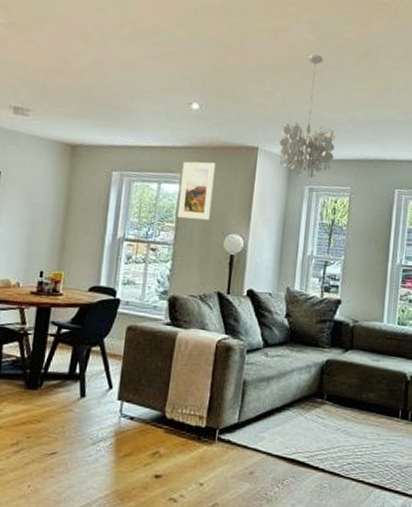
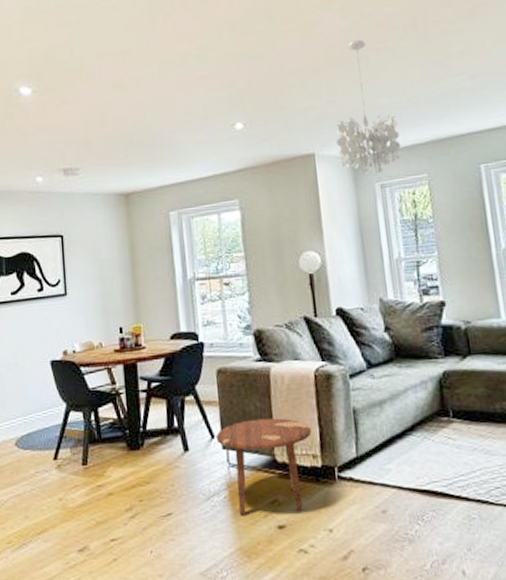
side table: none [113,376,203,463] -> present [216,418,312,515]
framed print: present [177,161,216,220] -> none [238,180,279,246]

